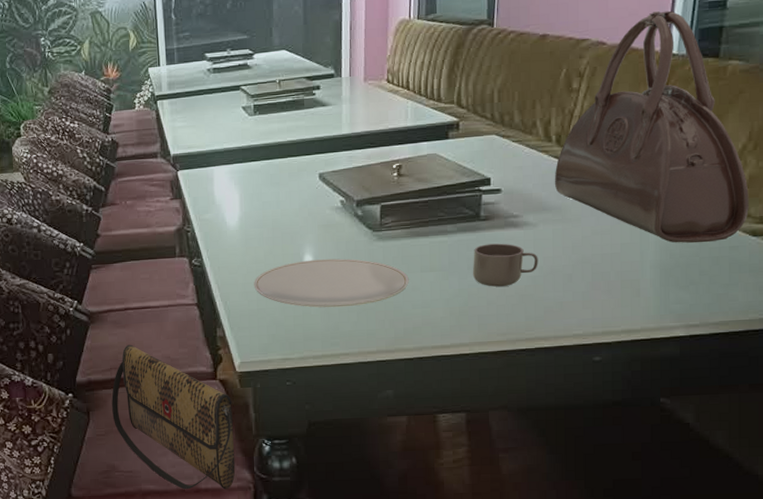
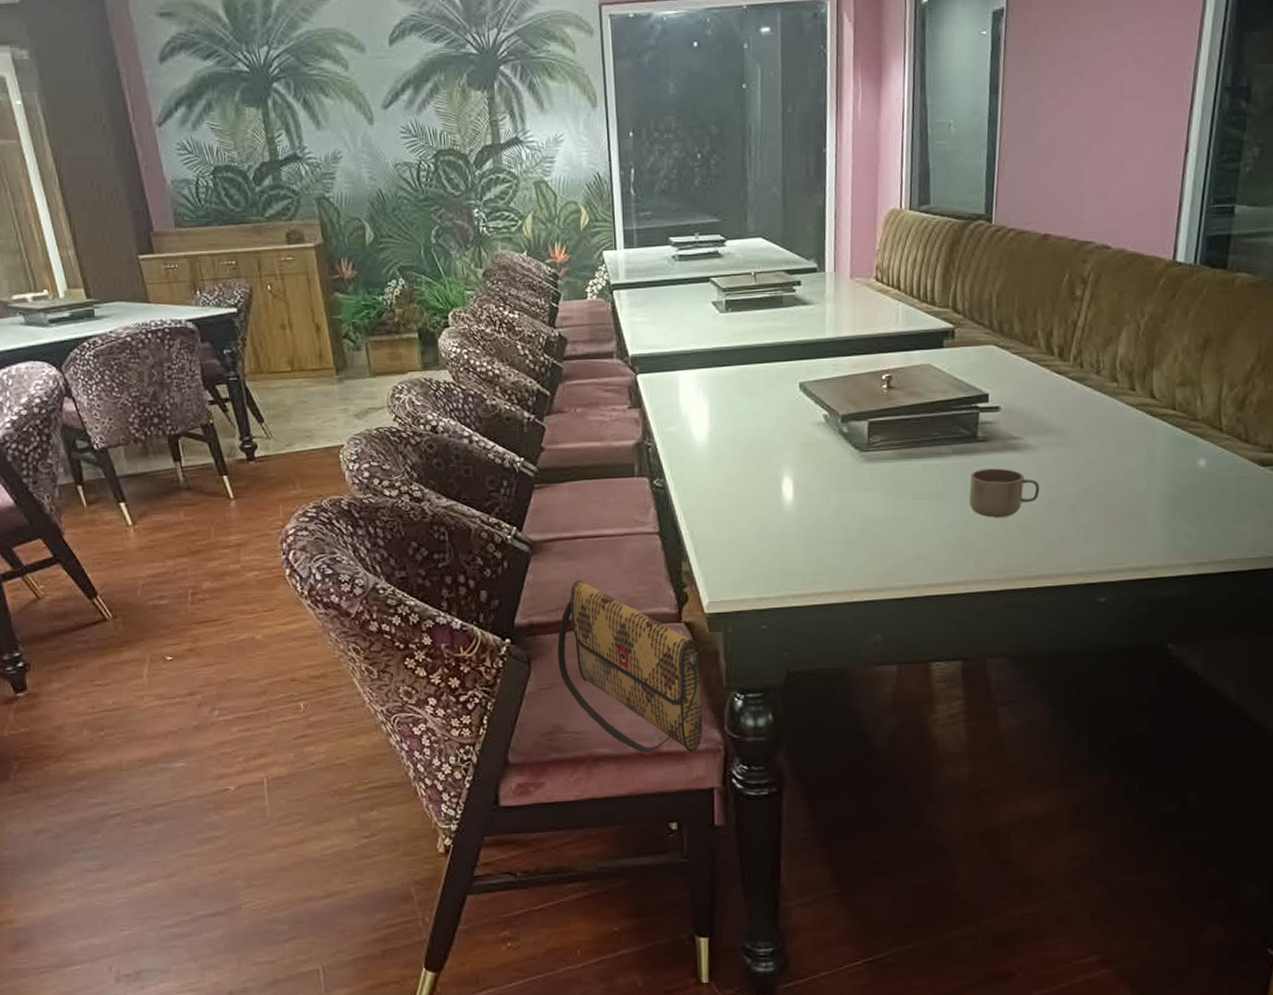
plate: present [254,258,409,308] -> none [725,482,900,539]
handbag: present [554,10,749,243] -> none [1056,214,1257,473]

